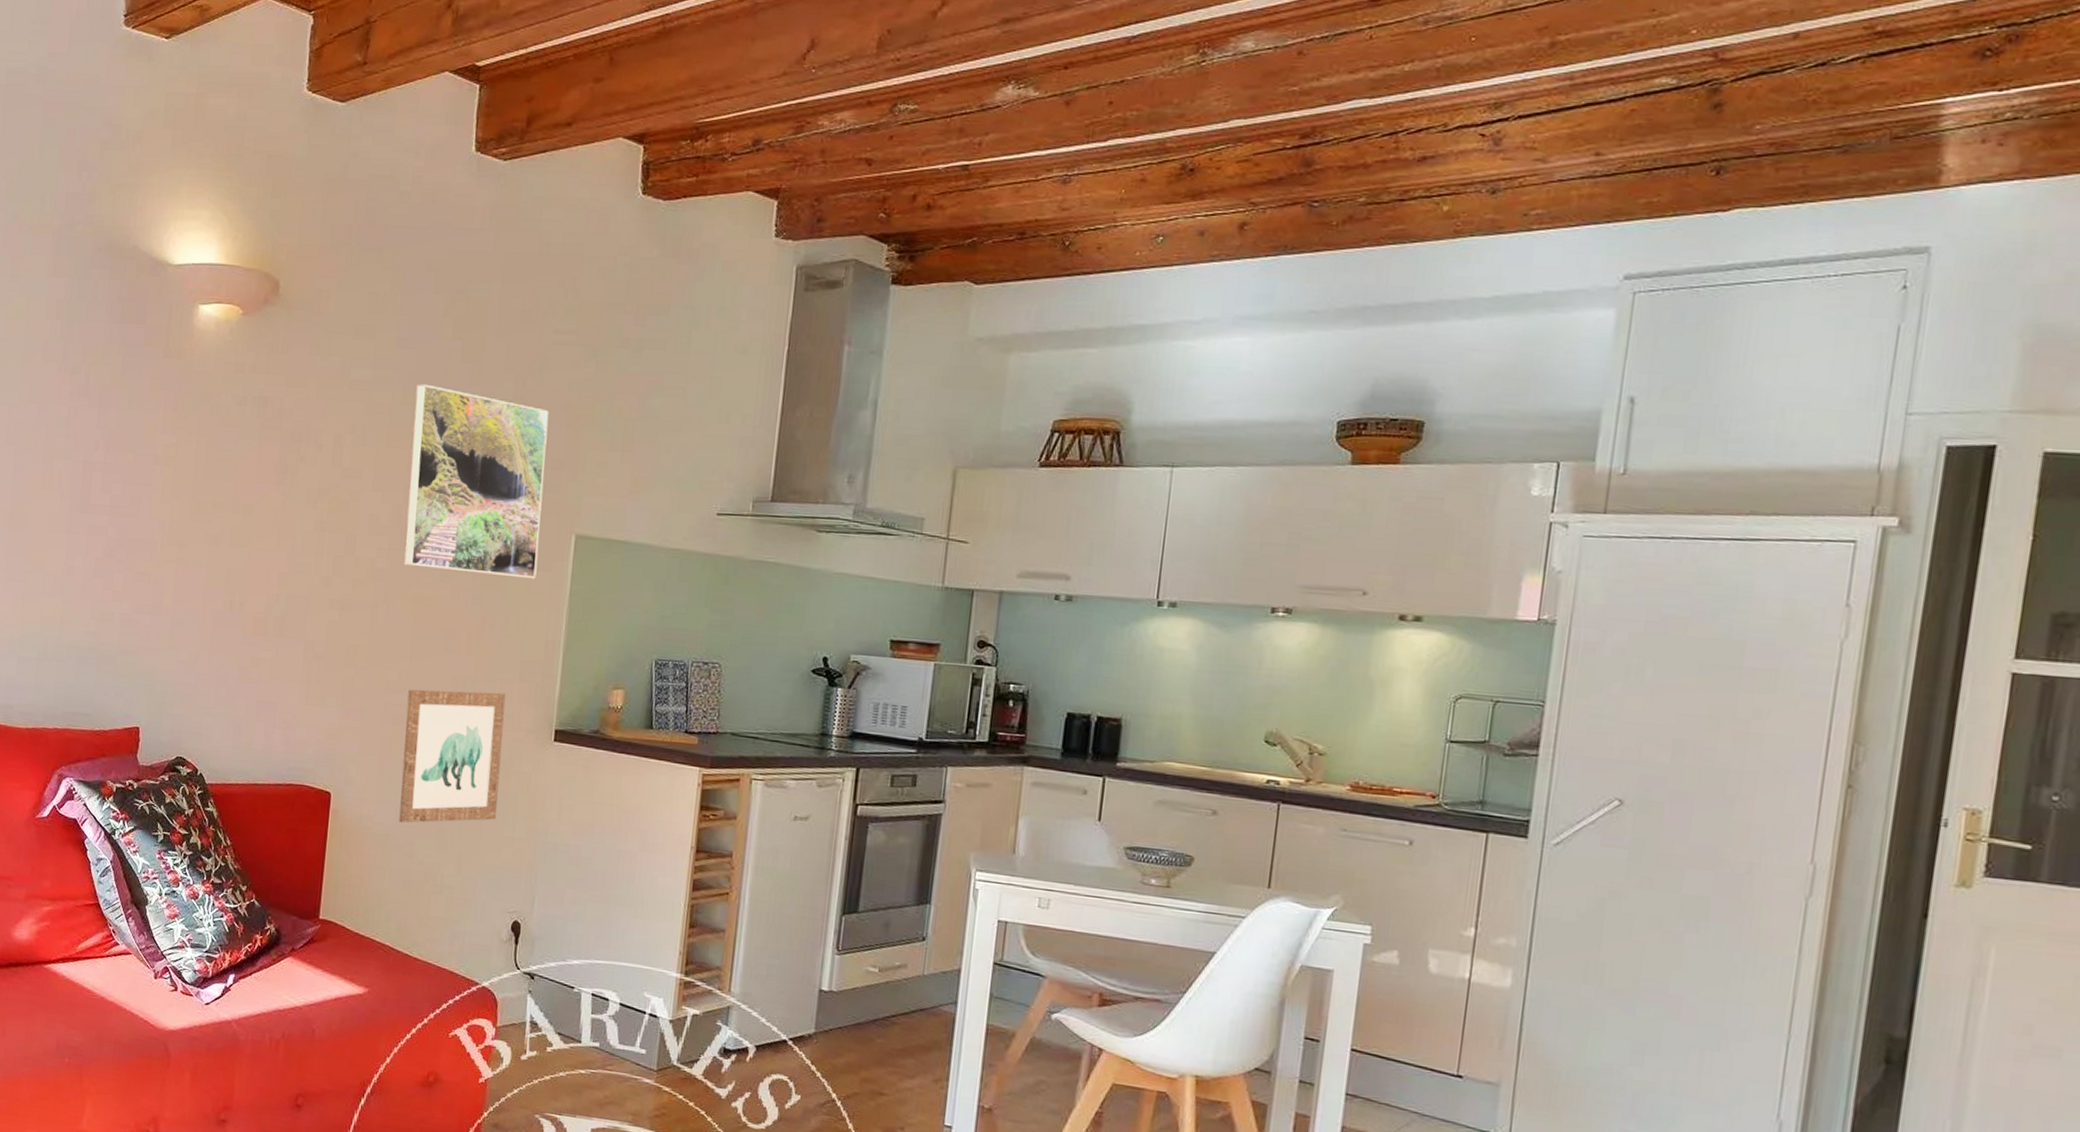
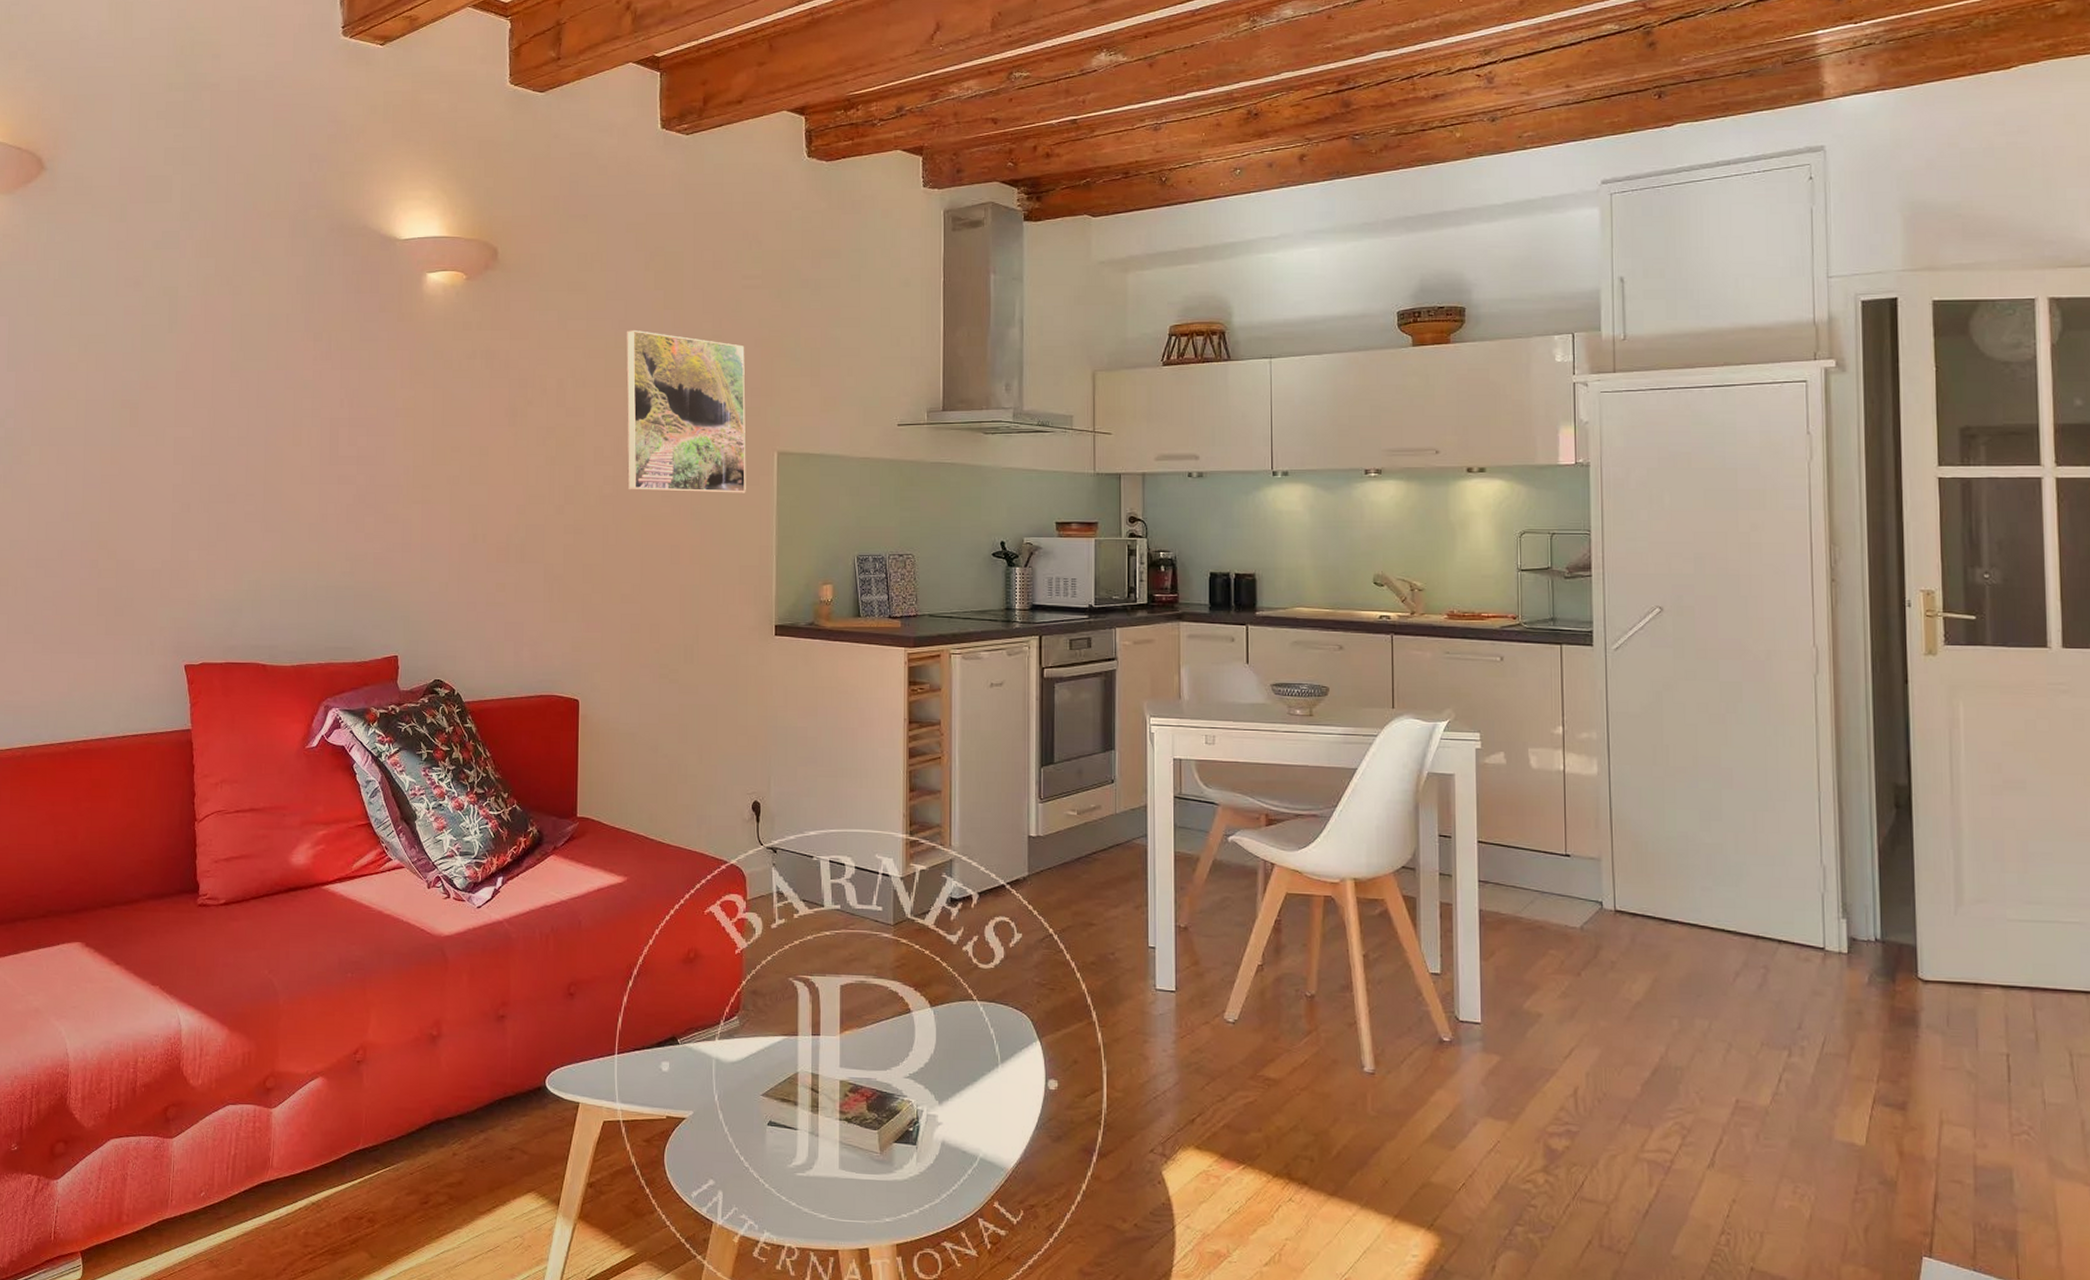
wall art: present [399,689,506,824] -> none [641,596,730,722]

